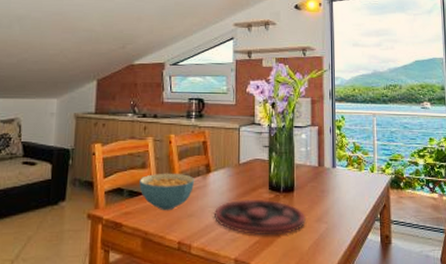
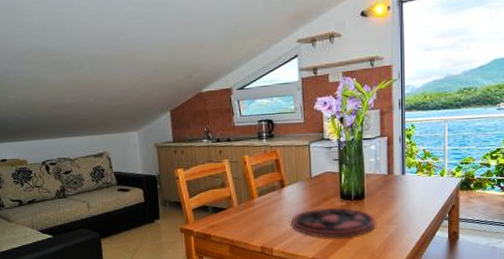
cereal bowl: present [139,173,195,210] -> none [221,190,271,222]

